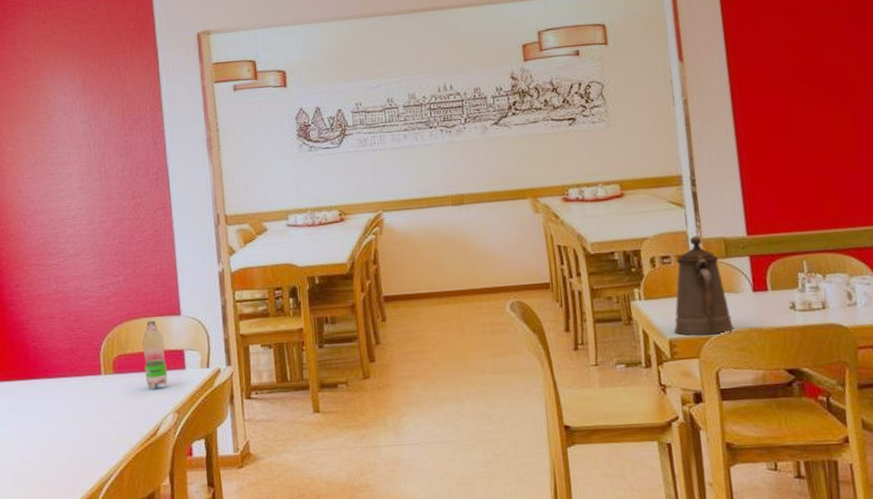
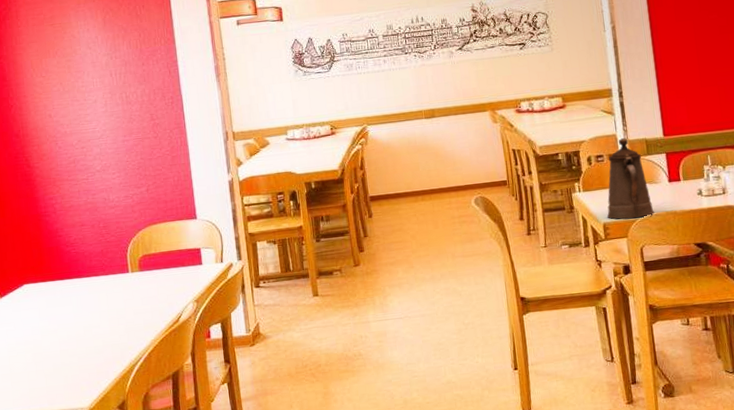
bottle: present [142,320,168,390] -> none [164,224,187,284]

